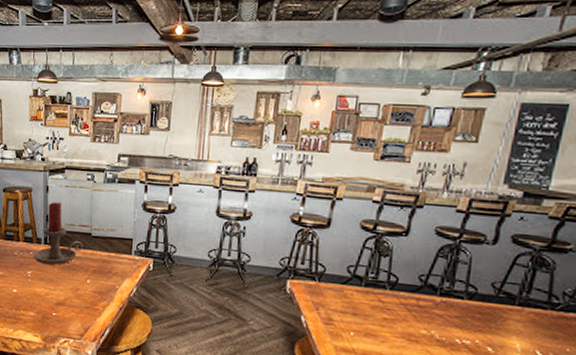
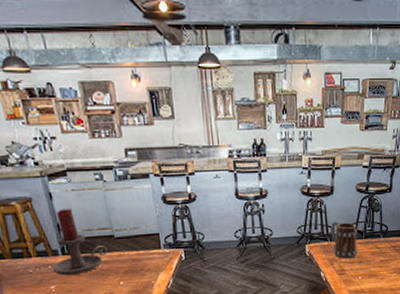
mug: none [320,260,357,308] -> present [331,222,358,259]

